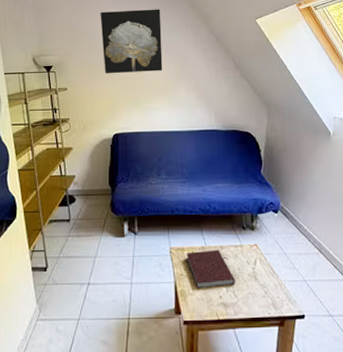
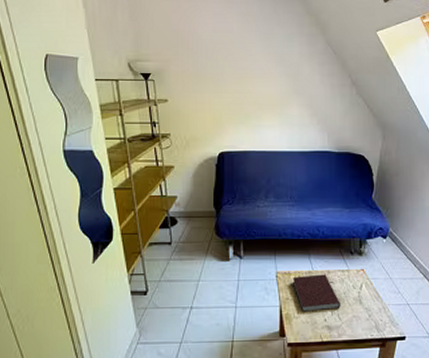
wall art: present [100,9,163,74] -> none [205,12,274,86]

